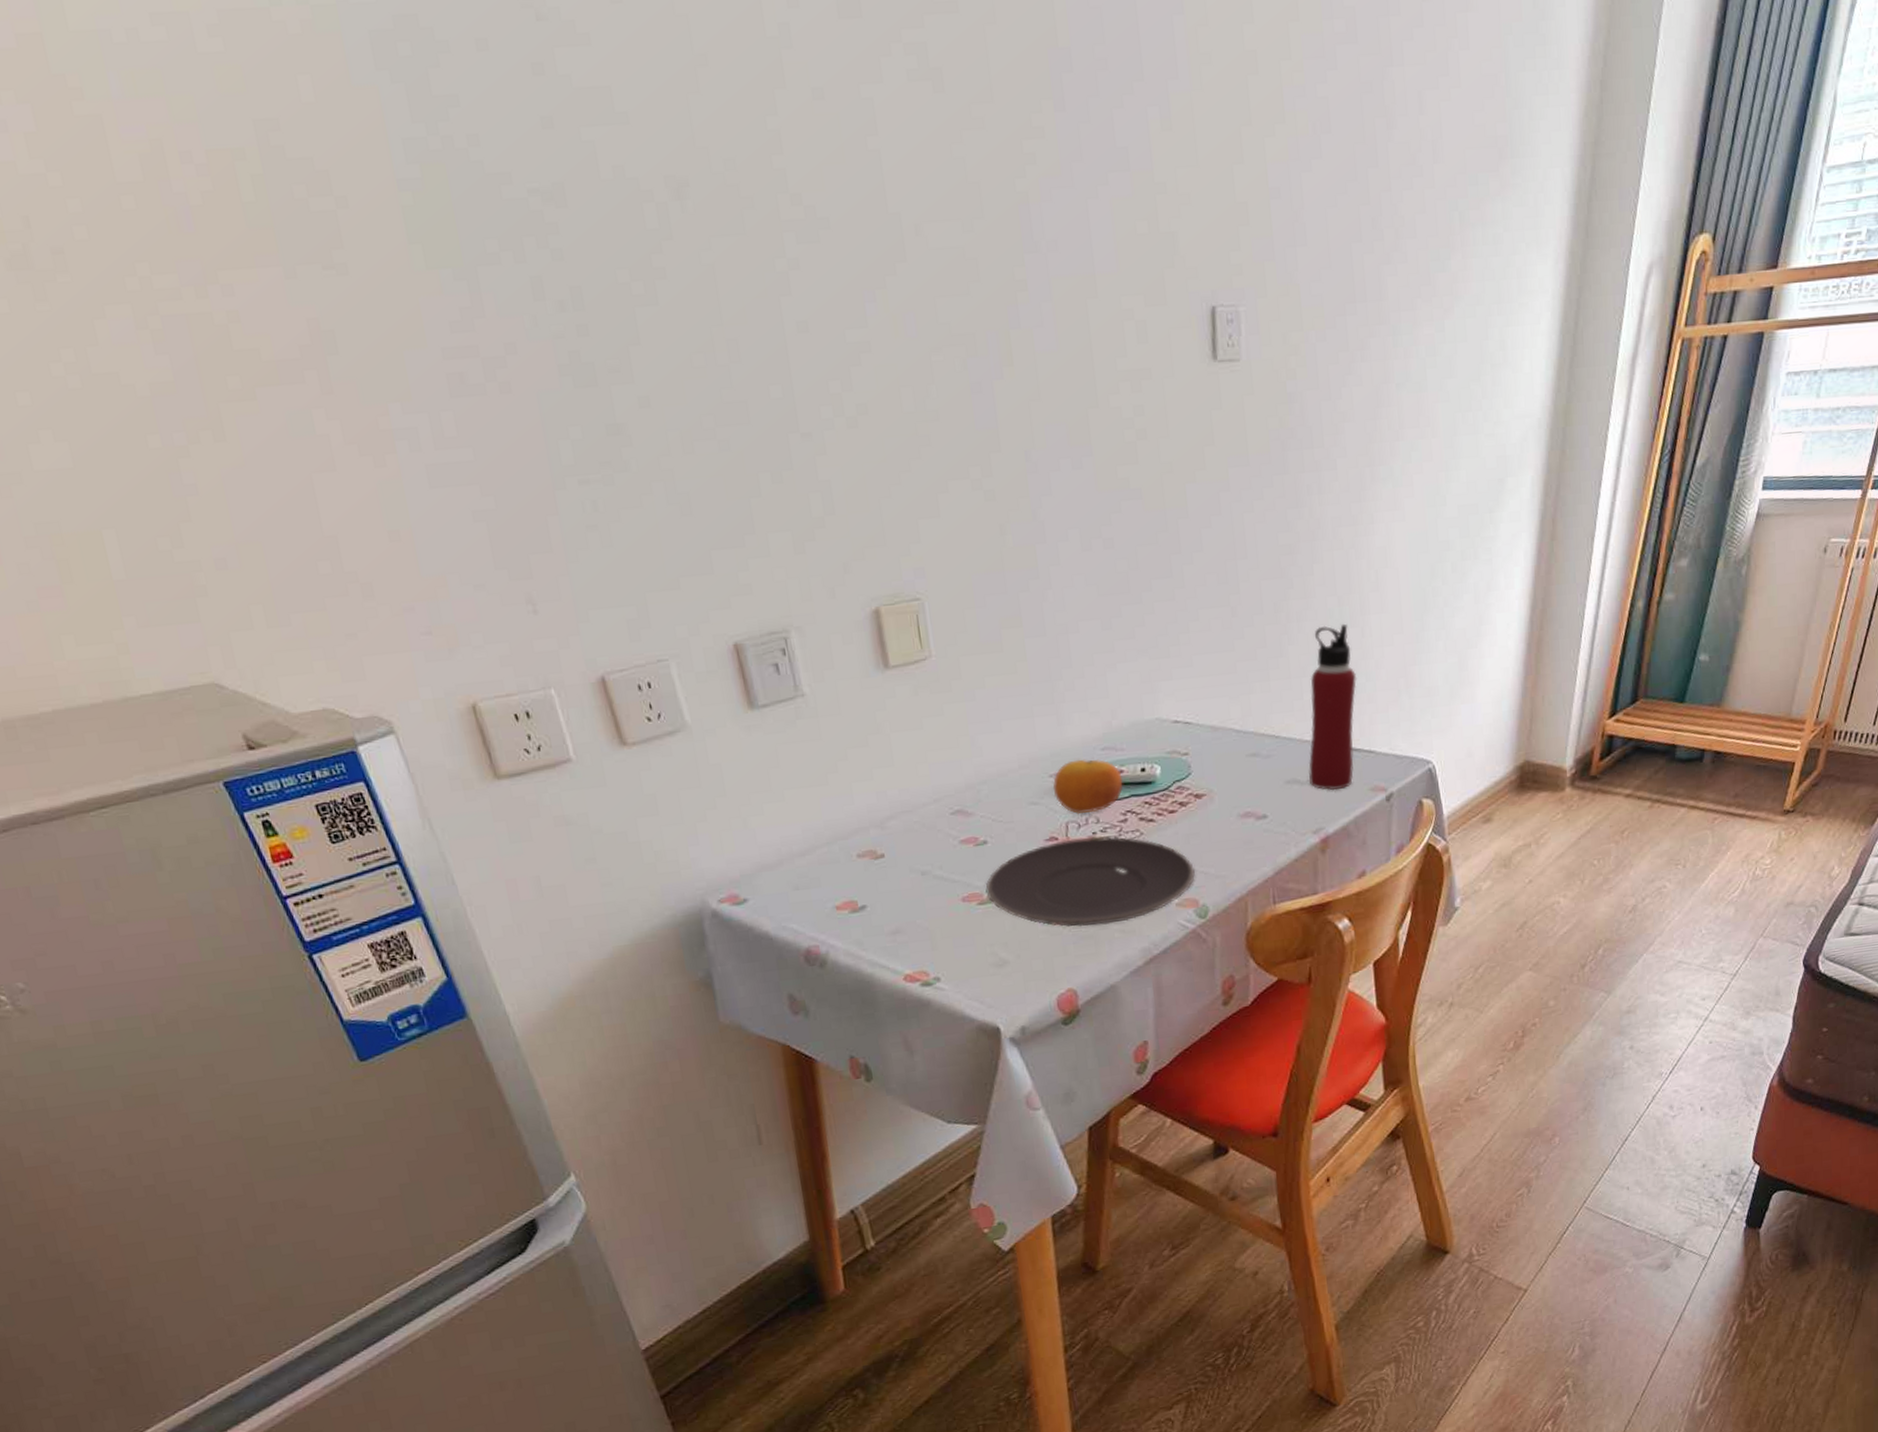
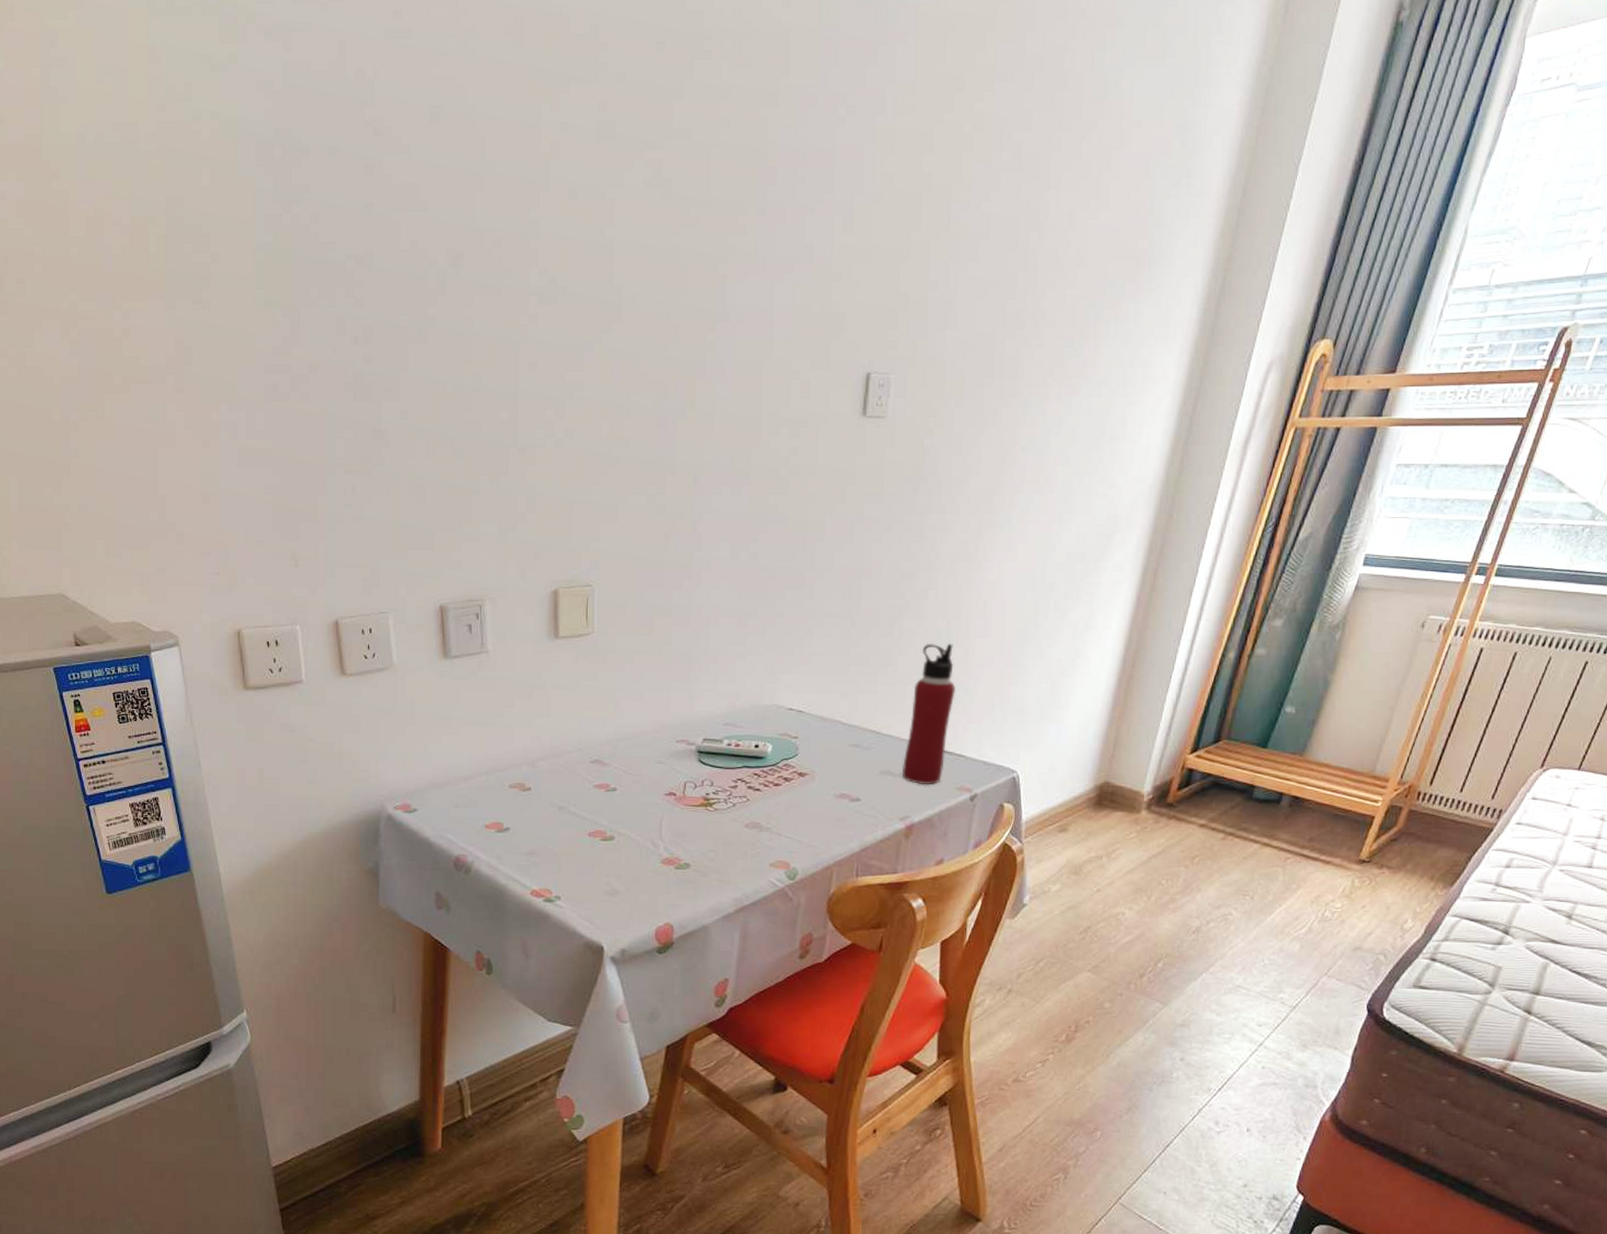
plate: present [985,836,1196,927] -> none [609,796,791,873]
fruit: present [1053,759,1123,815] -> none [679,730,738,777]

